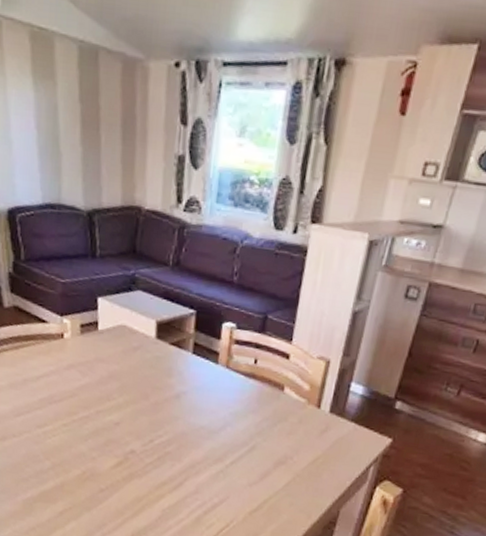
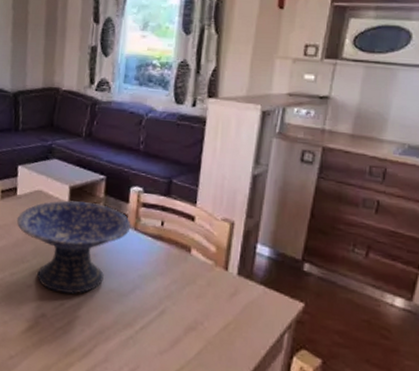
decorative bowl: none [99,336,223,431] -> present [16,200,131,294]

